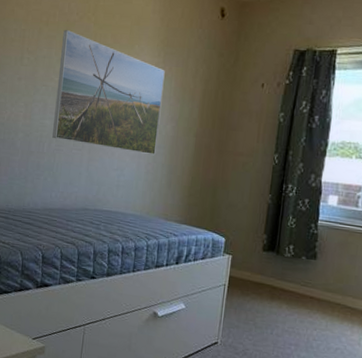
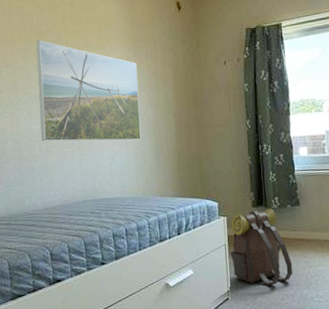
backpack: none [228,254,295,340] -> present [230,208,293,285]

